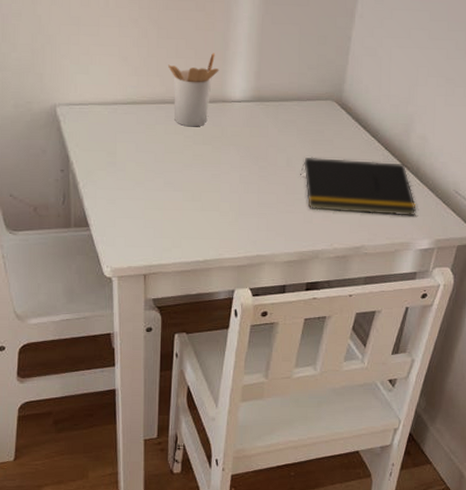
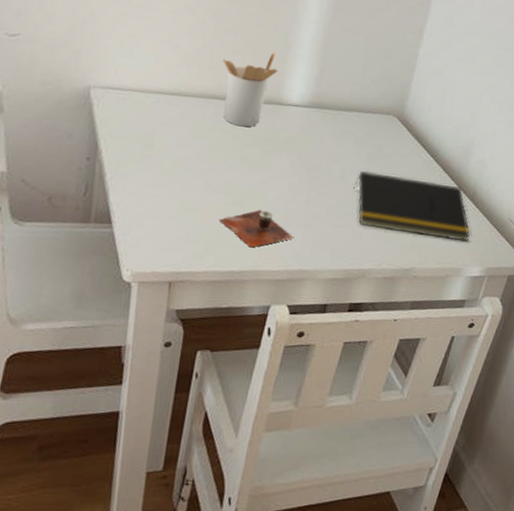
cup: none [181,202,249,238] -> present [219,209,293,248]

